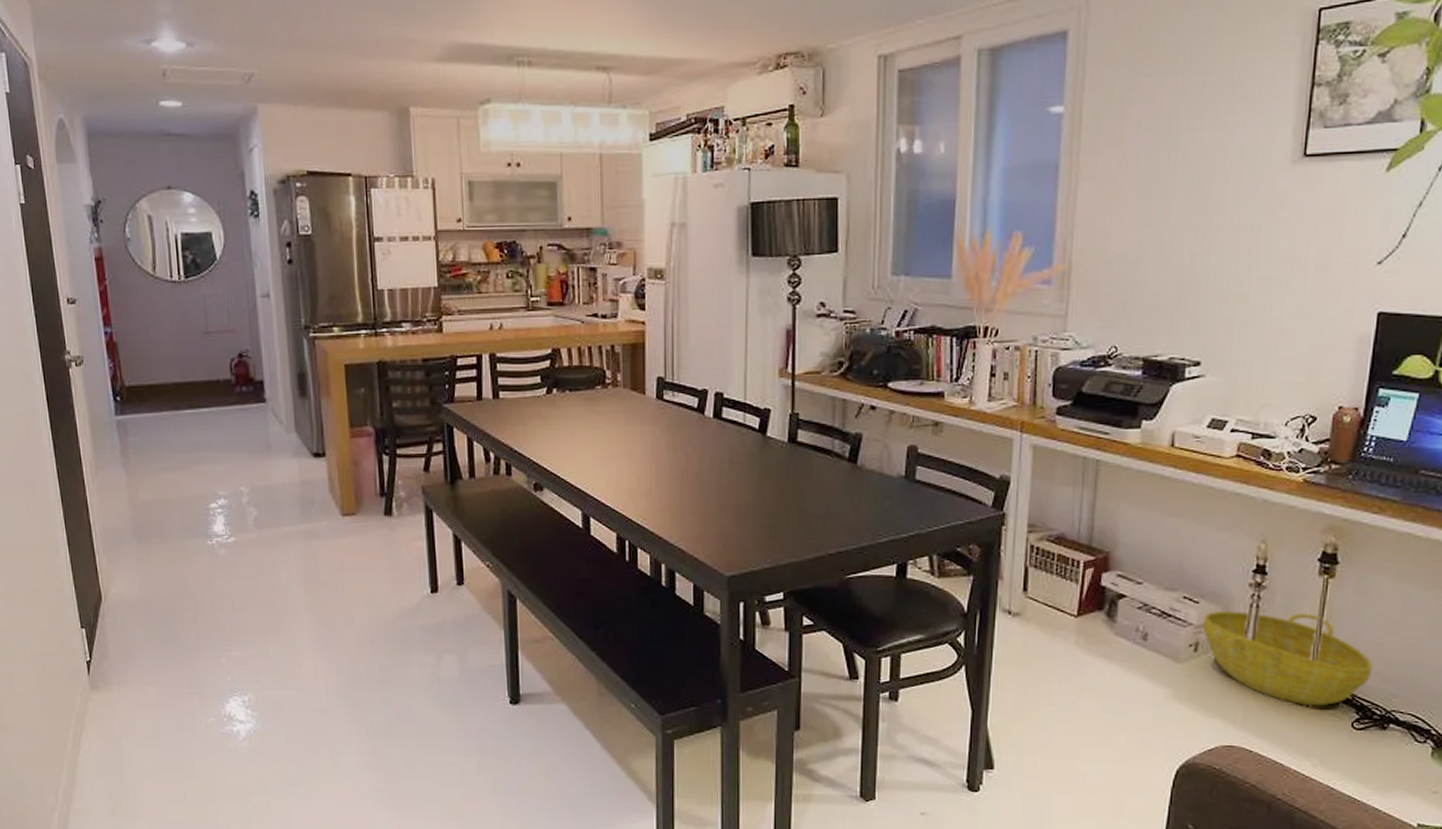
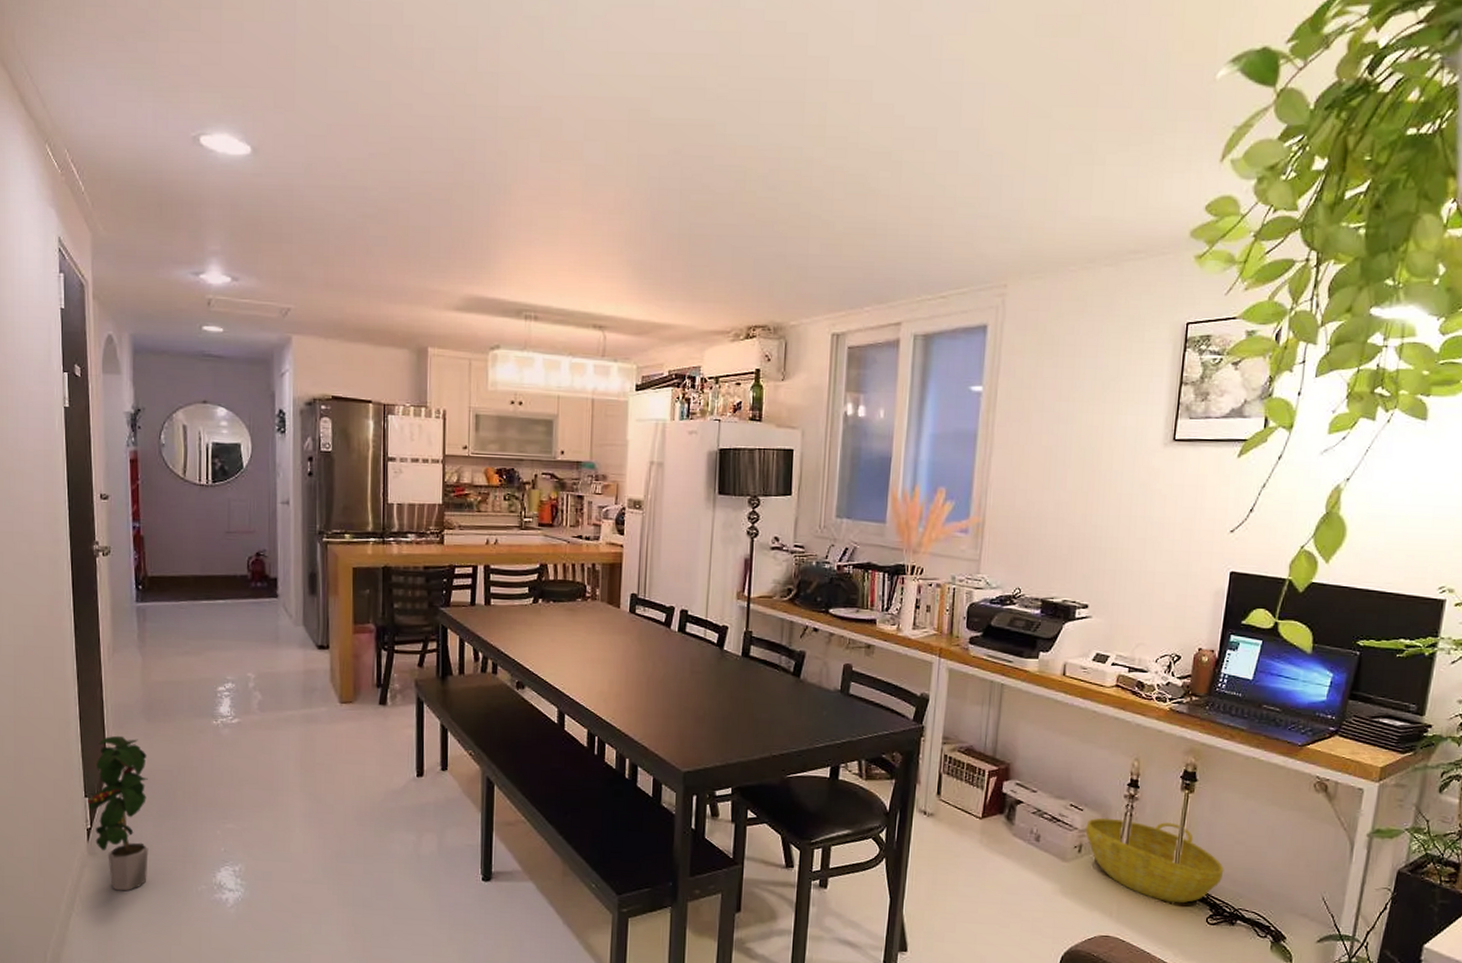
potted plant: none [83,561,154,726] -> present [87,735,149,891]

